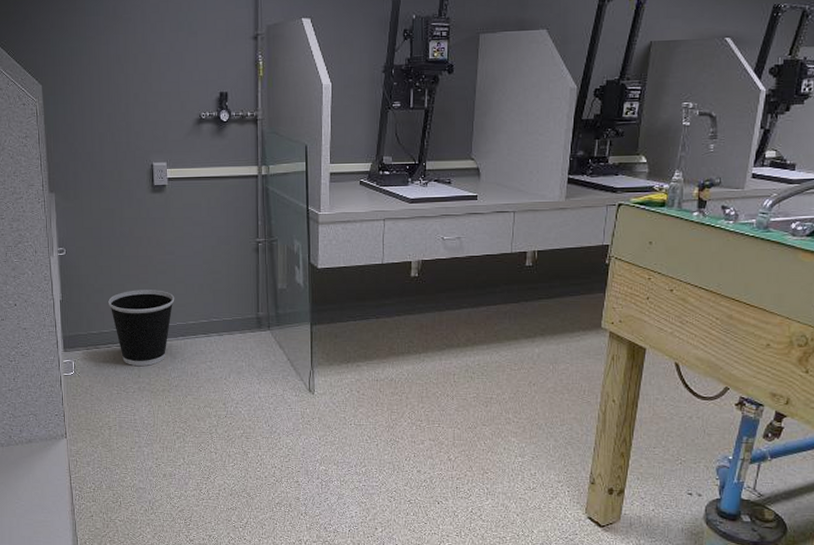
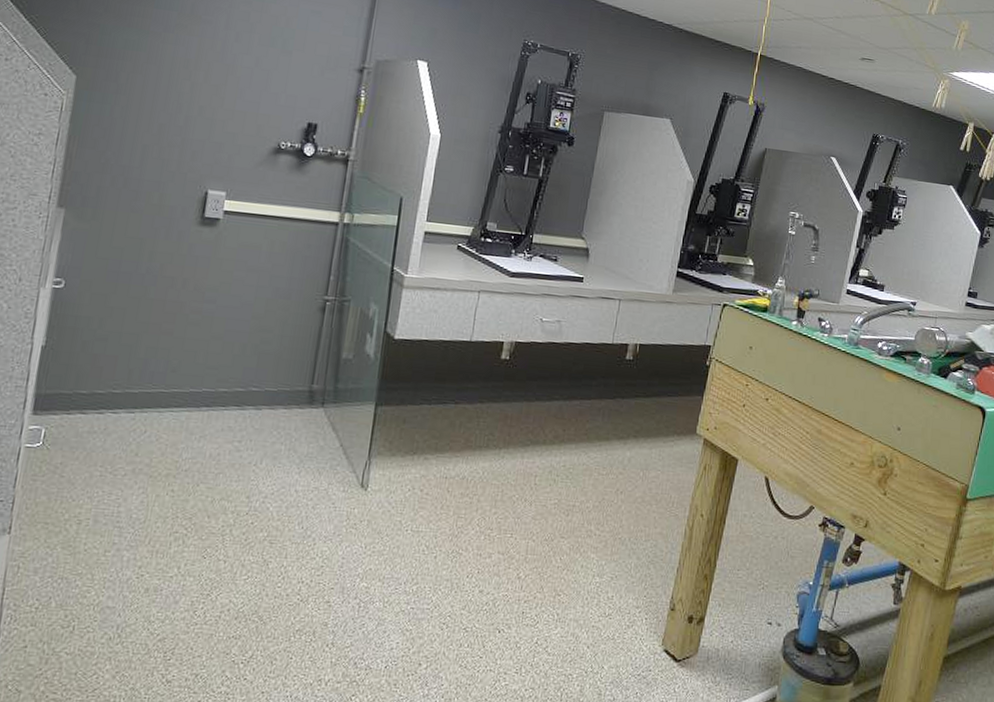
wastebasket: present [108,290,175,366] -> none [111,342,206,442]

